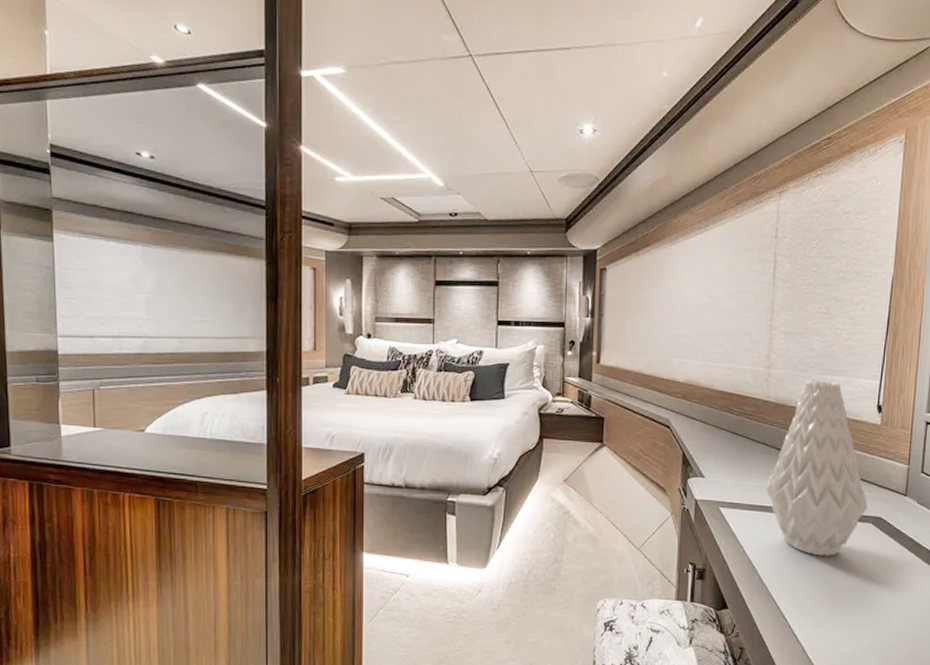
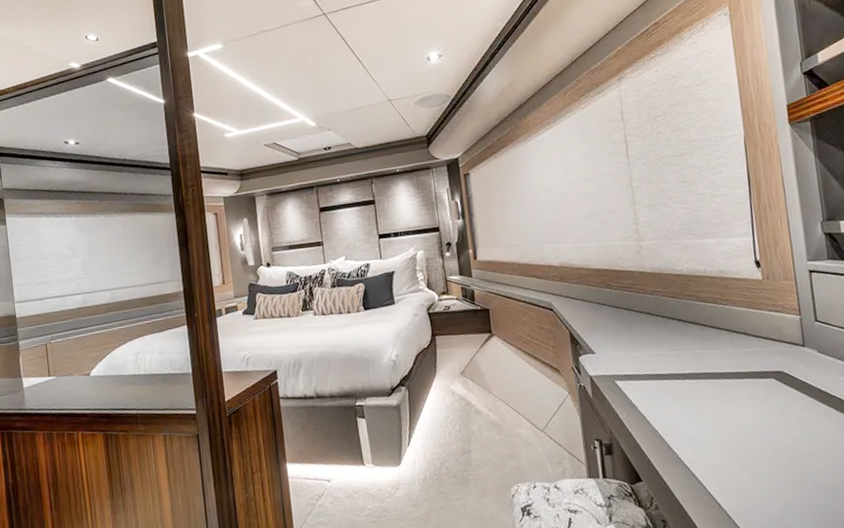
vase: present [766,381,868,556] -> none [658,245,766,418]

